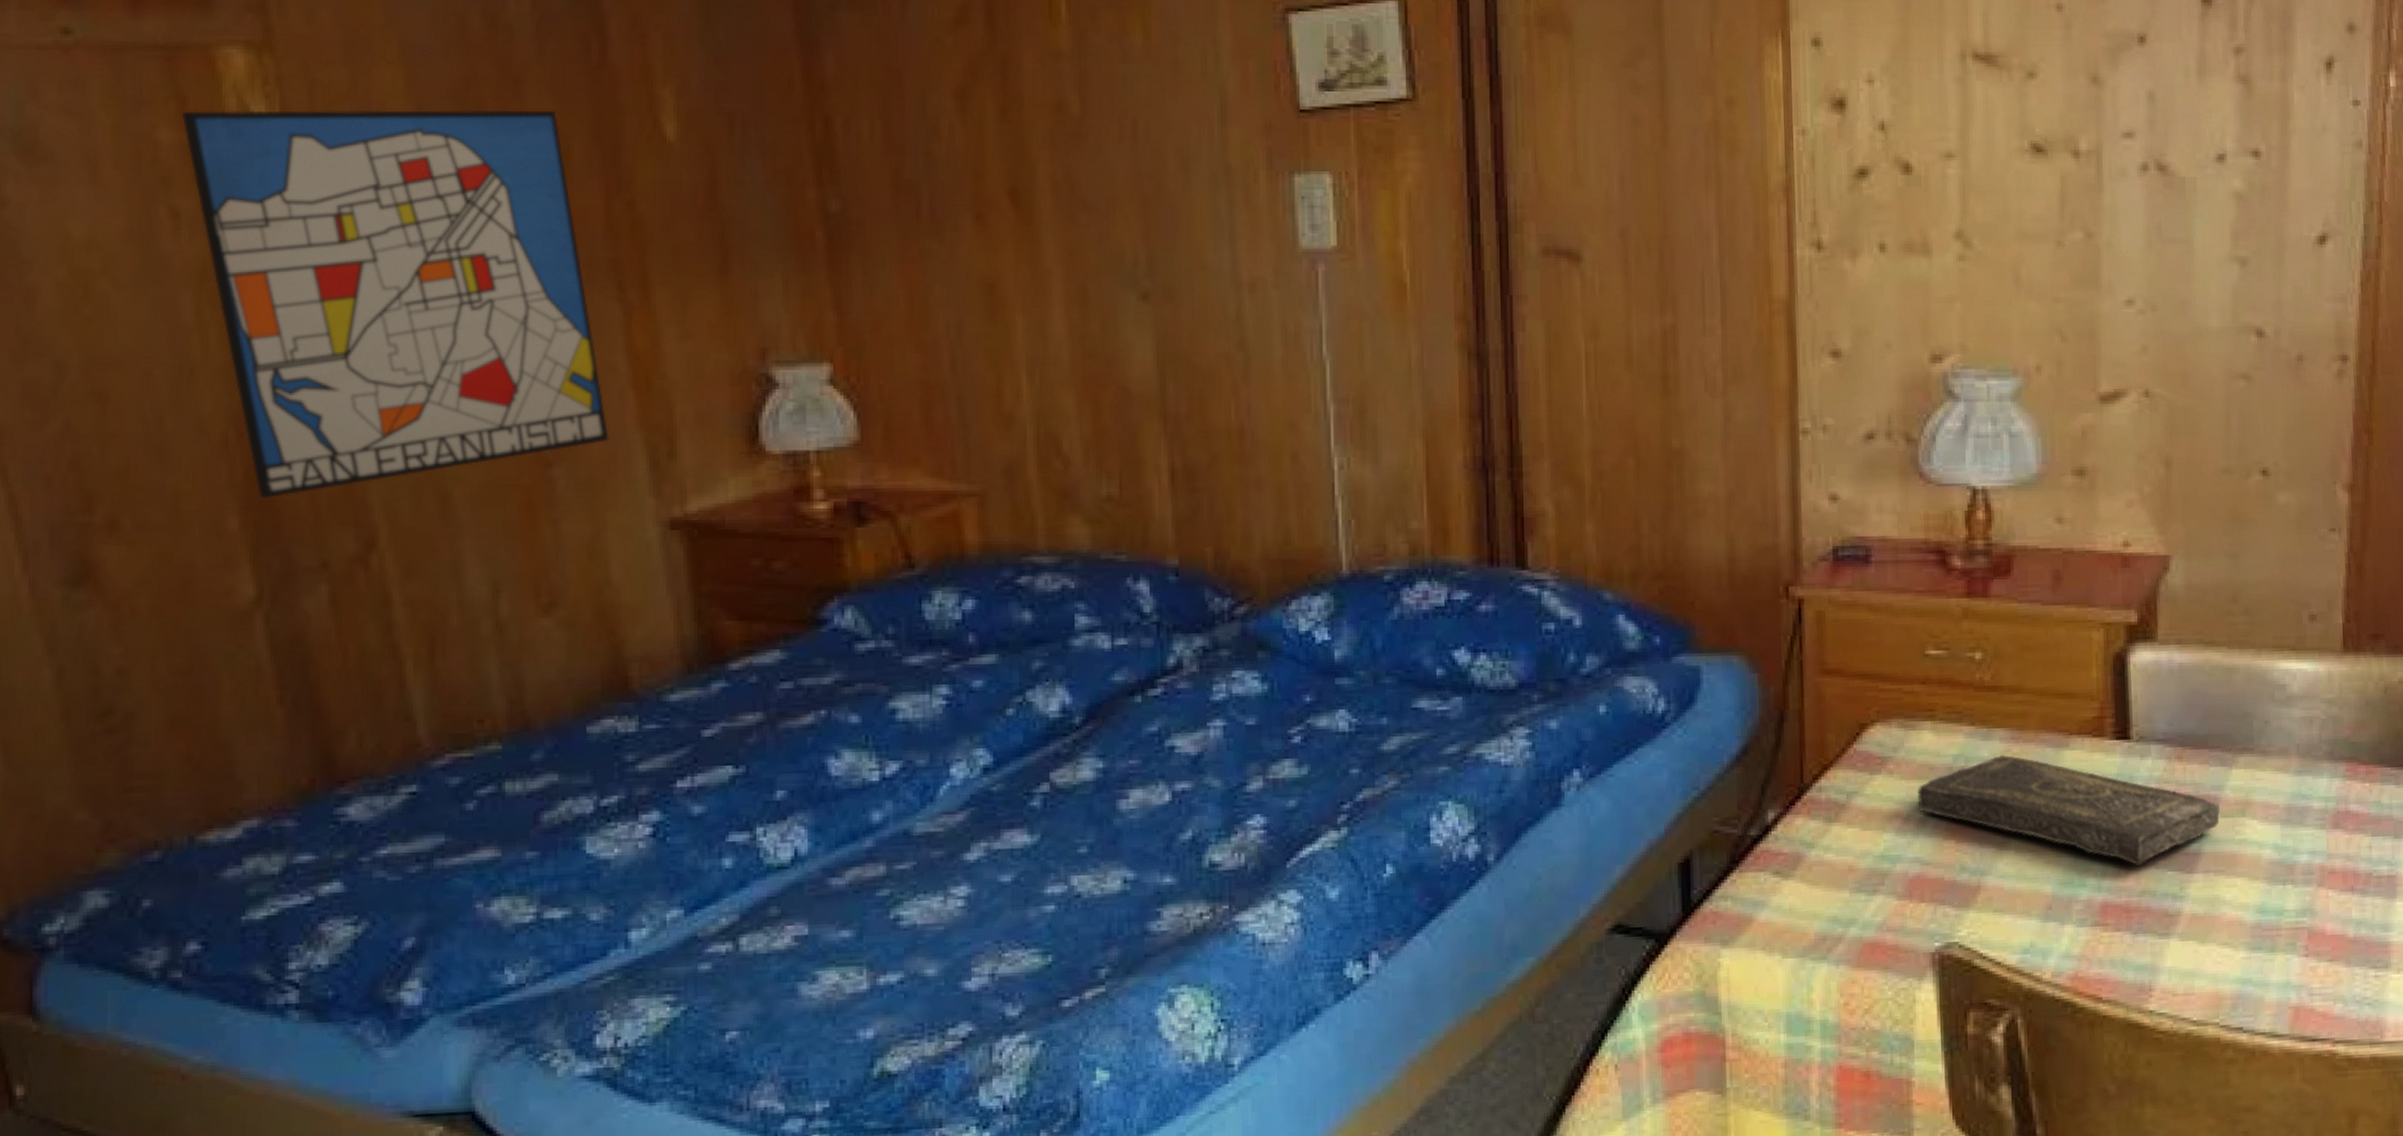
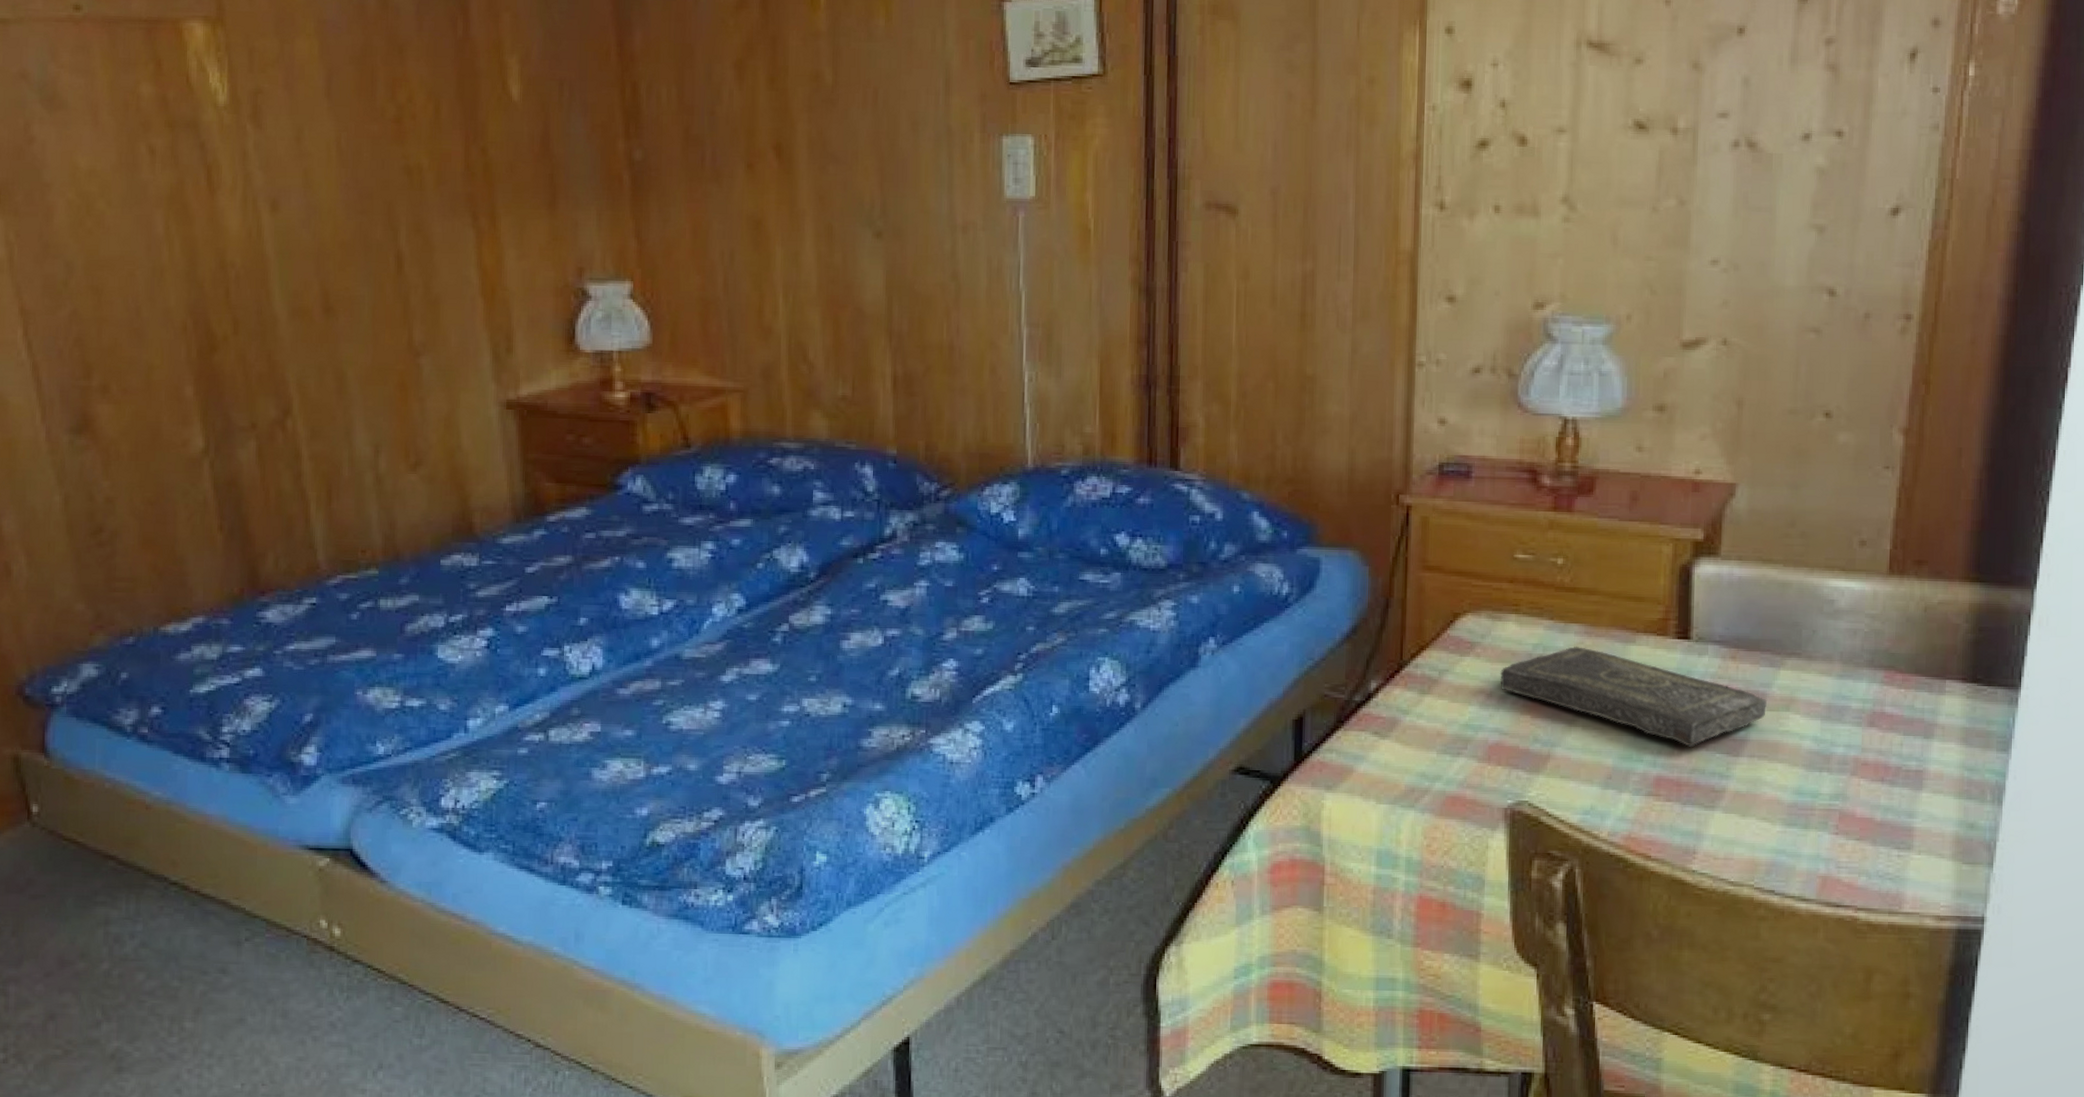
wall art: present [181,109,609,499] -> none [157,71,463,373]

